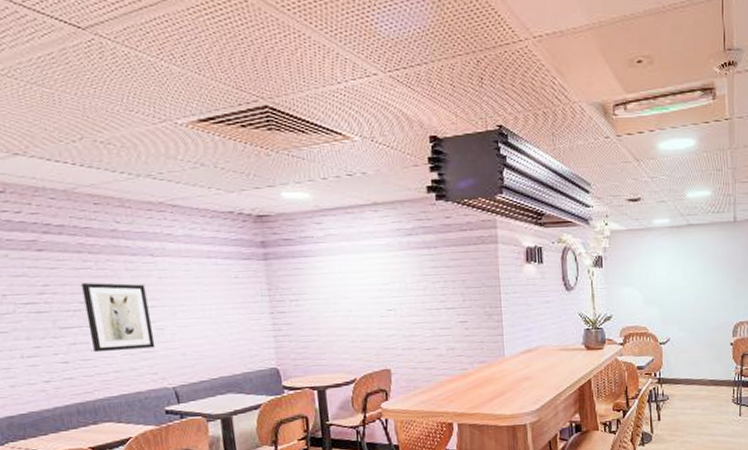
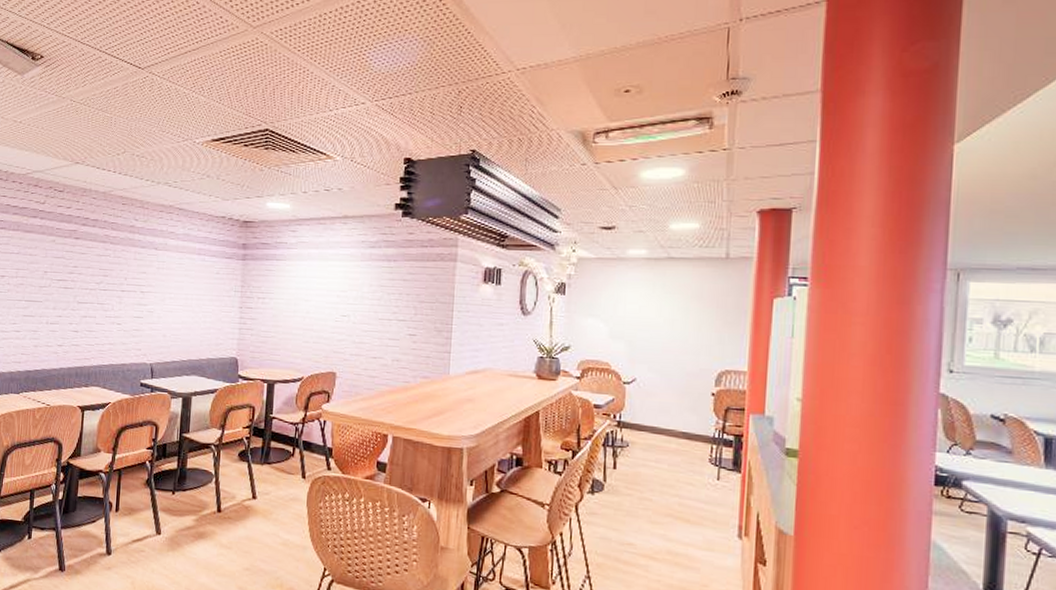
wall art: present [81,283,156,353] -> none [98,268,146,327]

